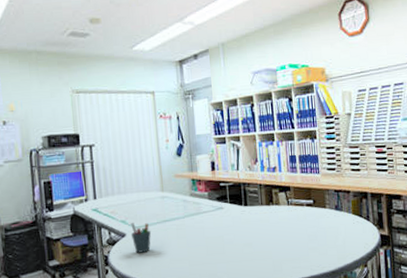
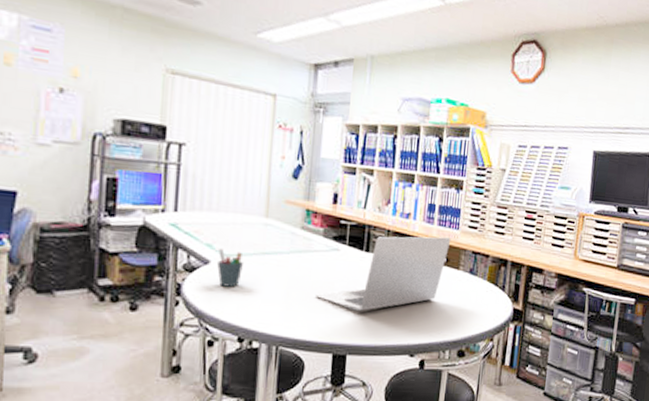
laptop: none [211,182,314,258] -> present [316,236,451,312]

